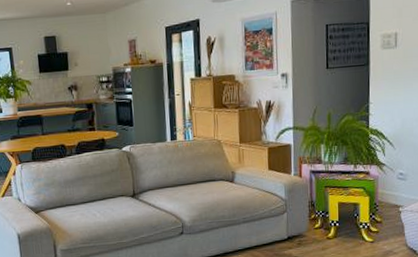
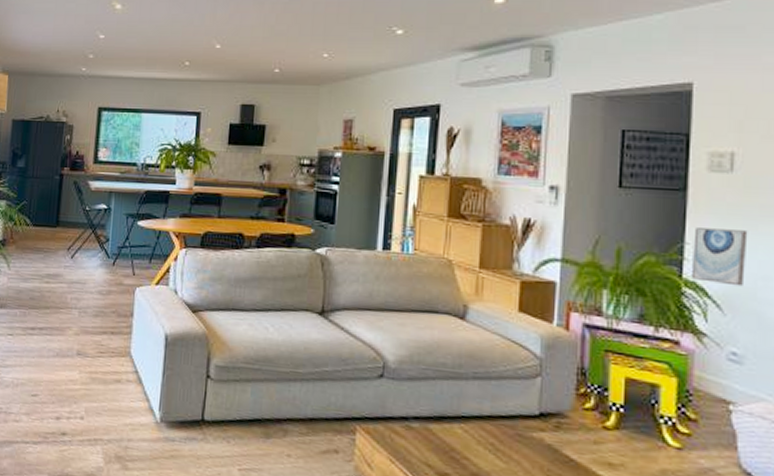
wall art: none [374,88,407,129] -> present [690,228,748,287]

